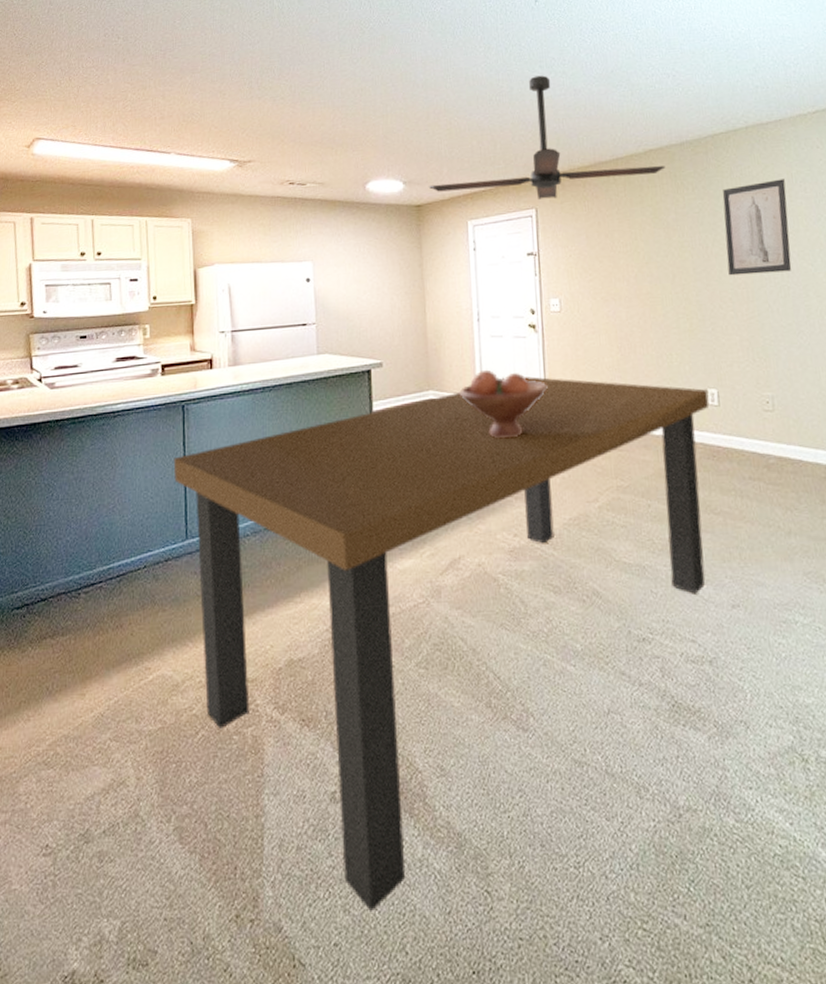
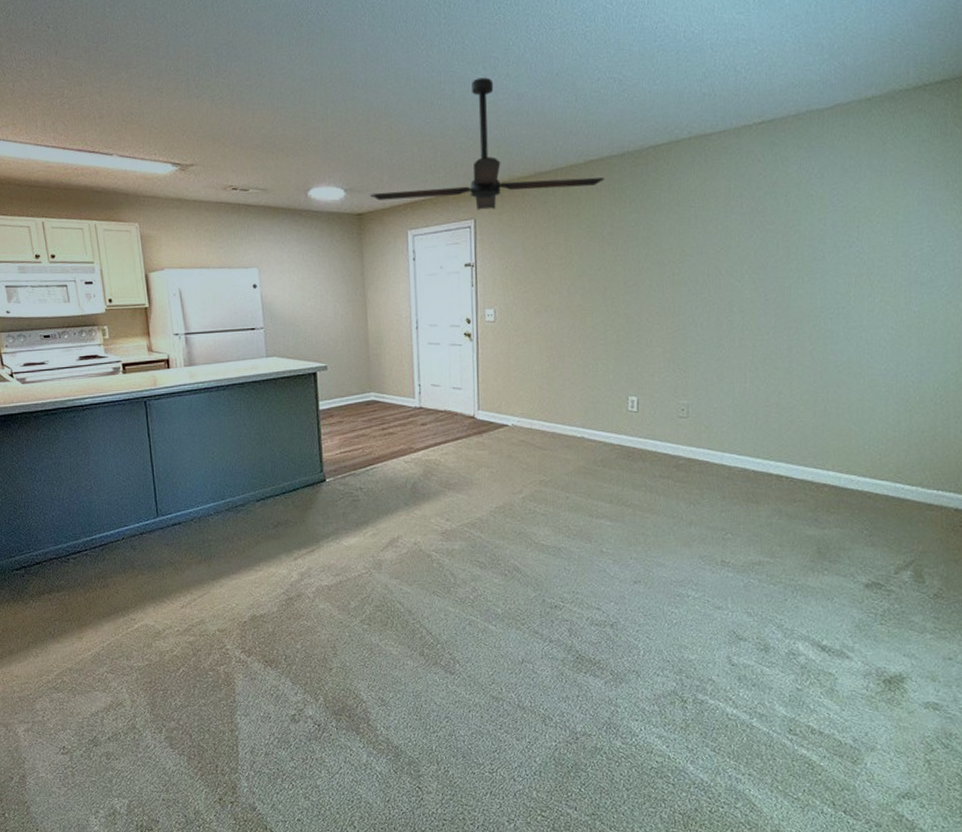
dining table: present [173,376,710,913] -> none [140,381,629,799]
fruit bowl: present [459,369,548,439] -> none [398,374,481,437]
wall art: present [722,179,792,276] -> none [657,193,722,290]

